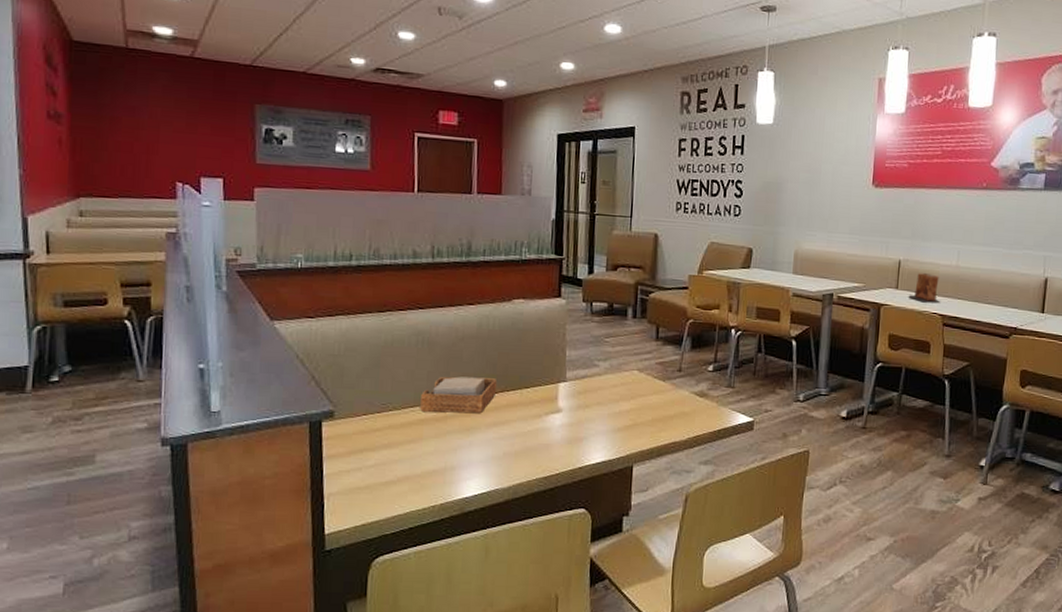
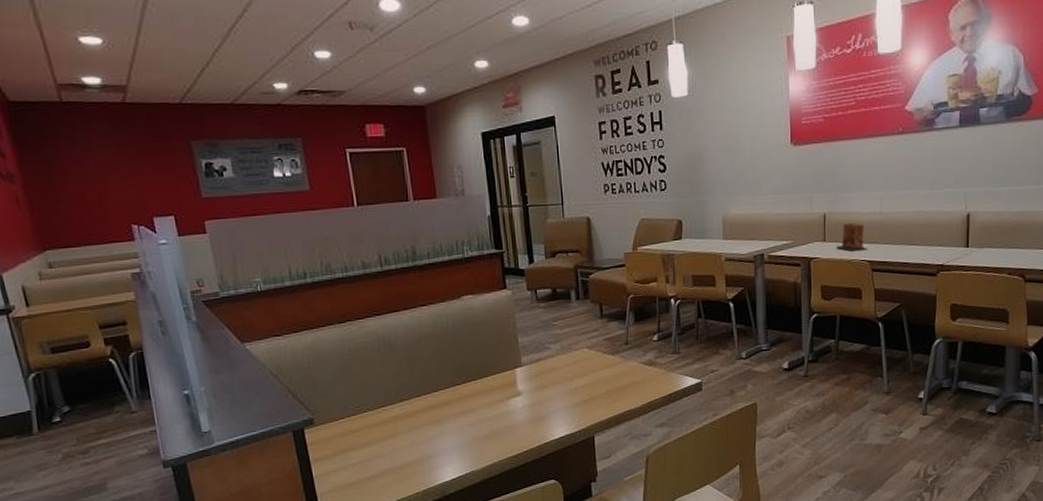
napkin holder: present [420,376,498,414] -> none [390,371,460,409]

